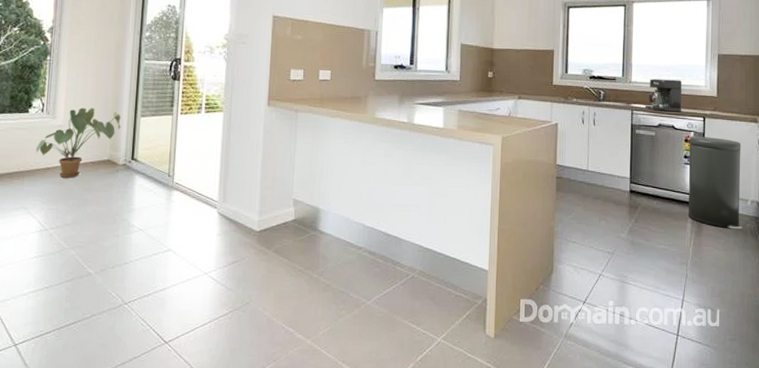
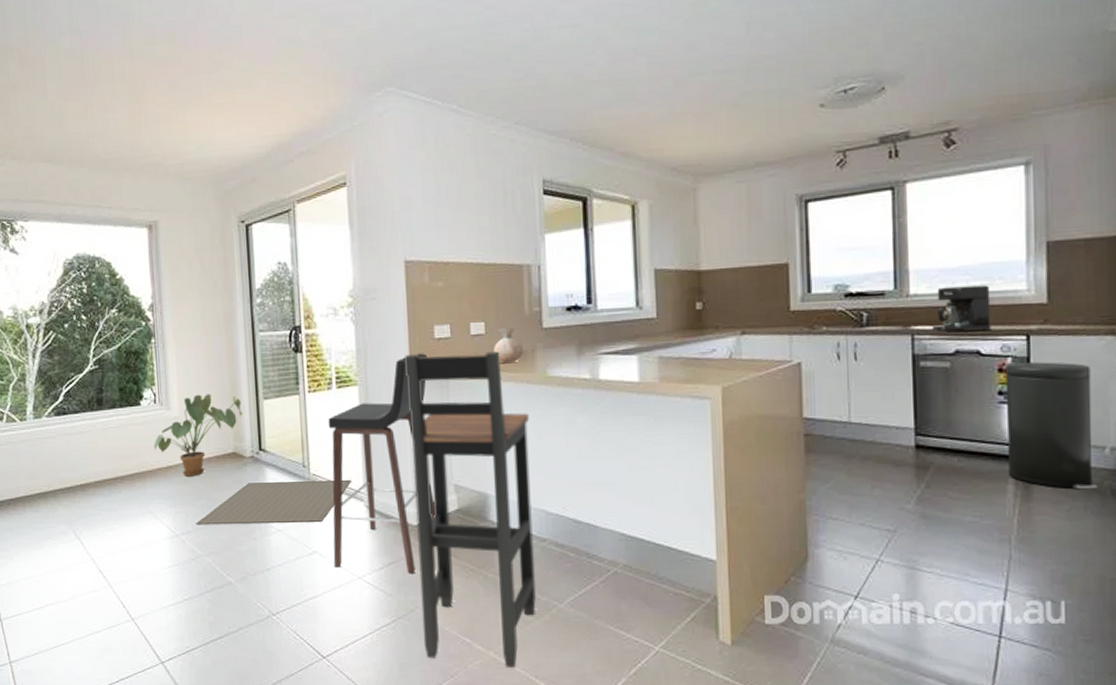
doormat: none [65,187,208,224] -> present [195,480,351,524]
bar stool: none [184,90,282,272] -> present [328,353,435,574]
bar stool: none [254,91,359,355] -> present [404,351,536,669]
vase: none [336,77,359,105] -> present [494,328,524,364]

